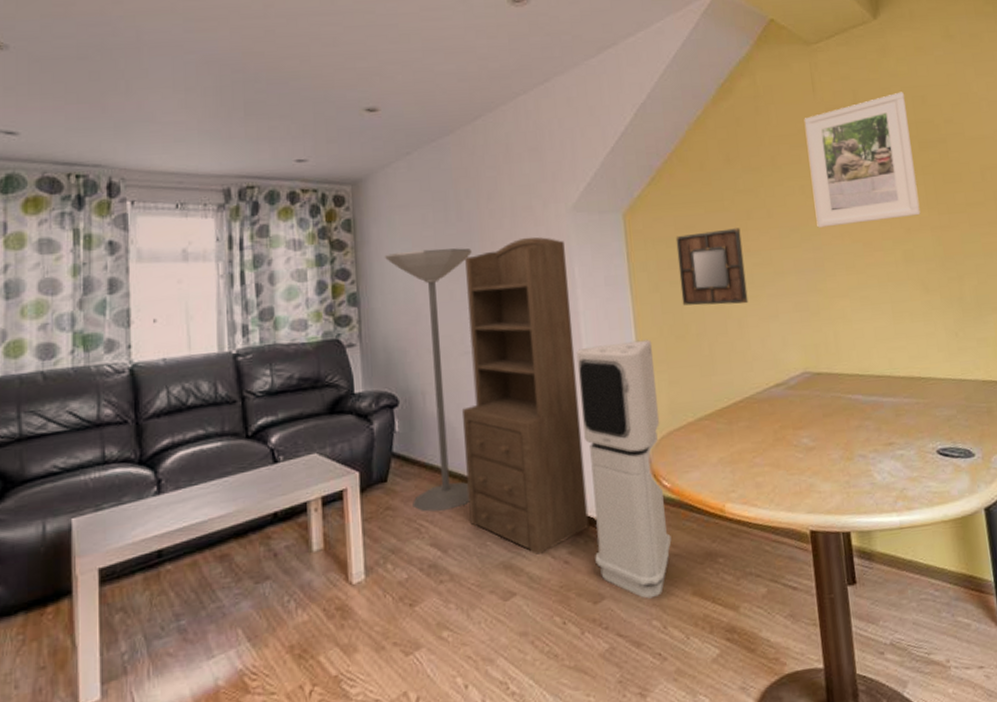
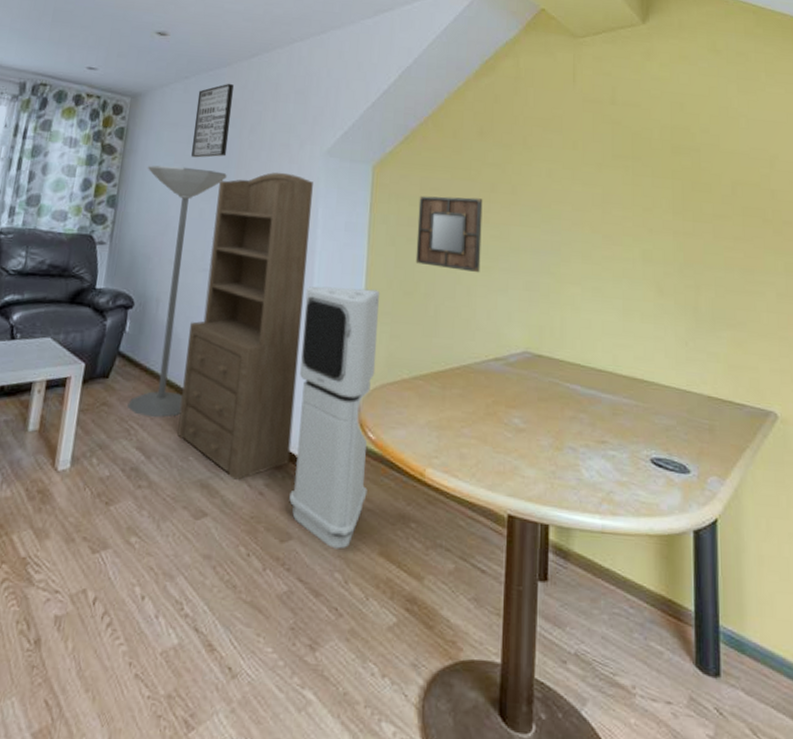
wall art: none [424,151,467,238] -> present [191,83,234,158]
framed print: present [804,92,921,228] -> none [559,95,665,218]

